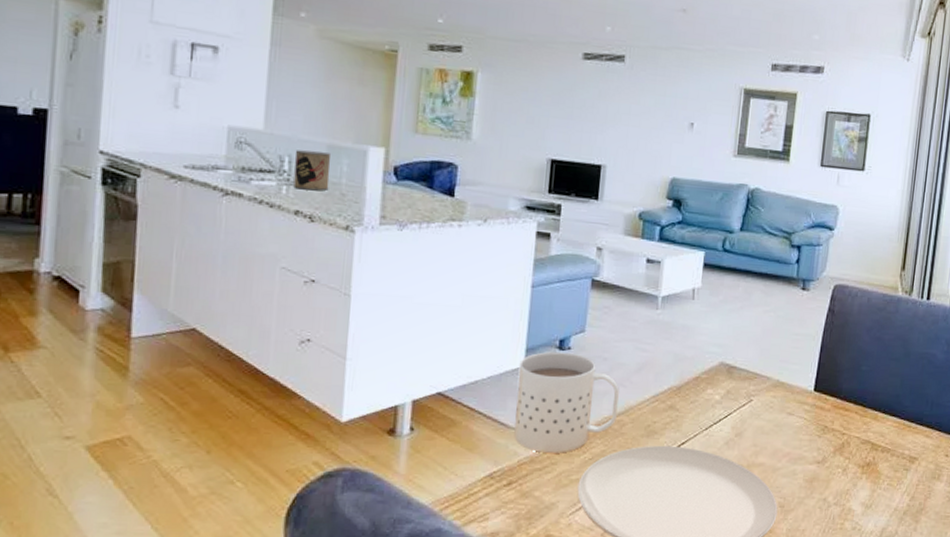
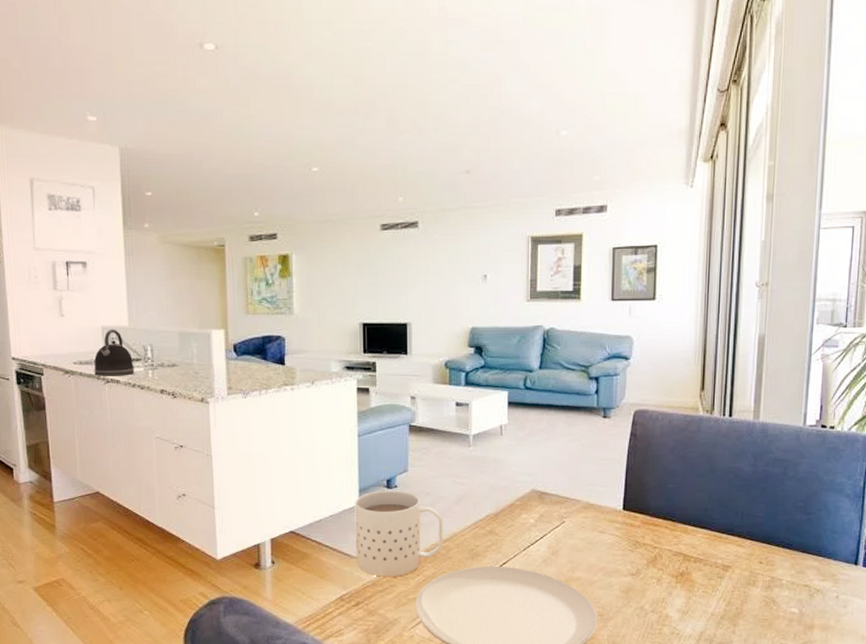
kettle: none [210,130,265,189] -> present [94,329,135,376]
tin can: present [293,150,331,191] -> none [156,338,184,372]

